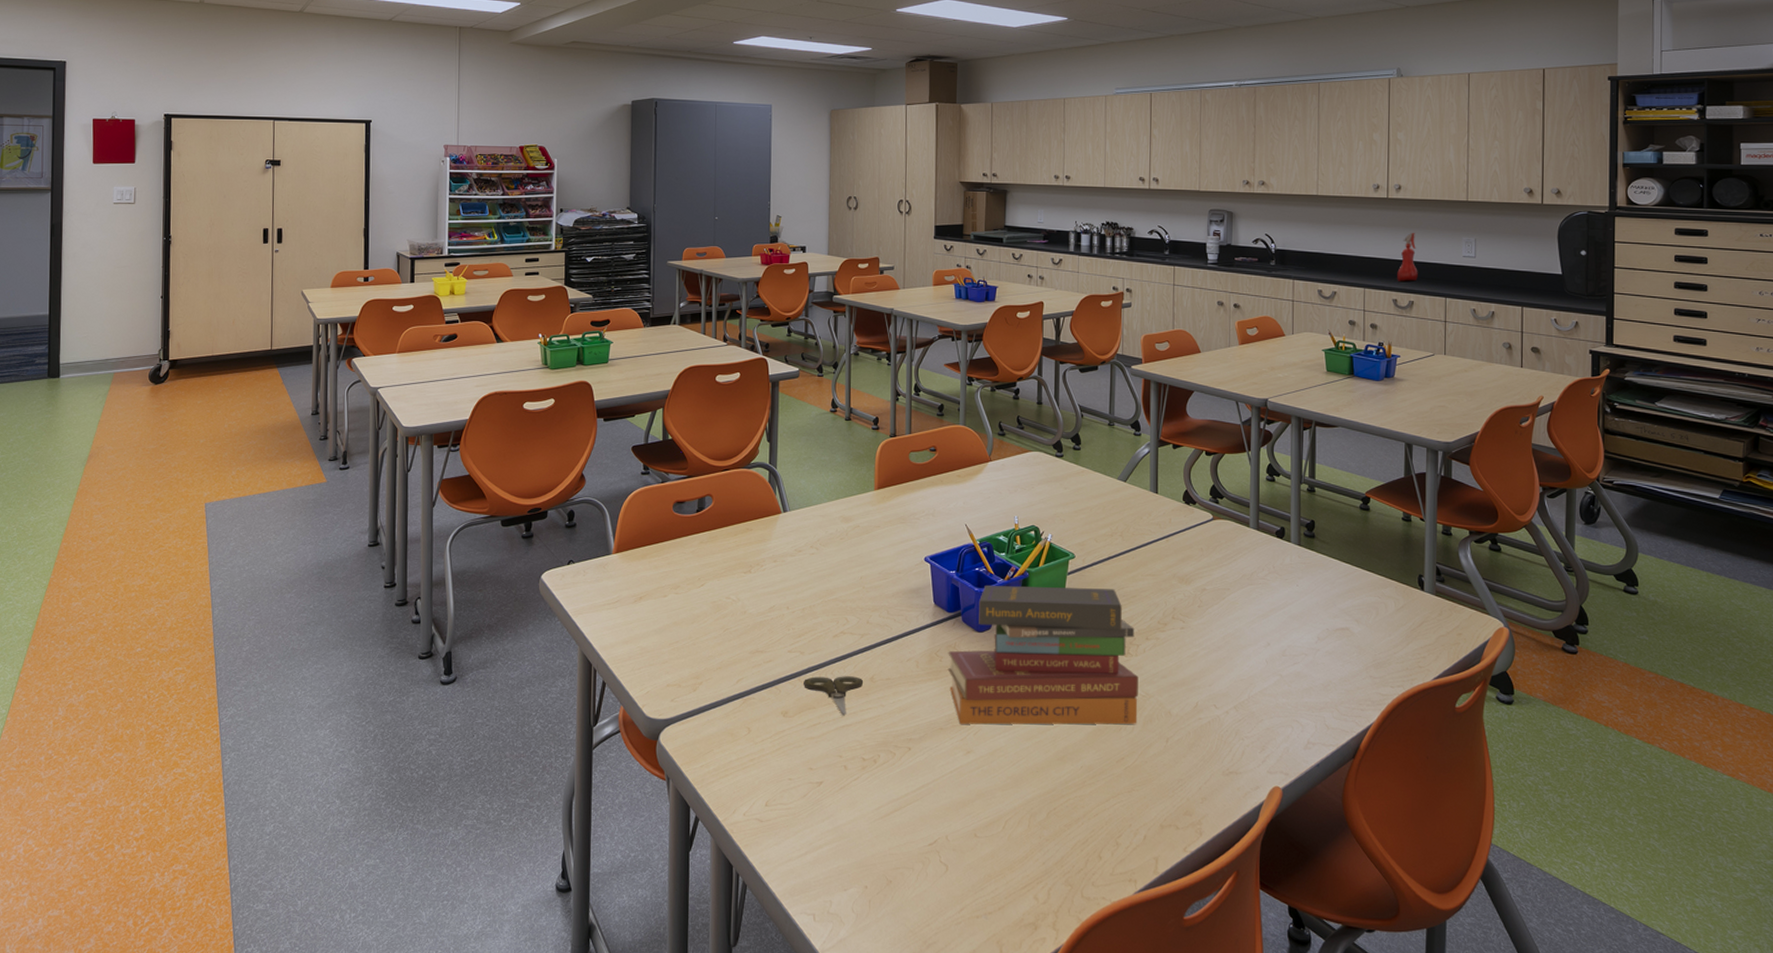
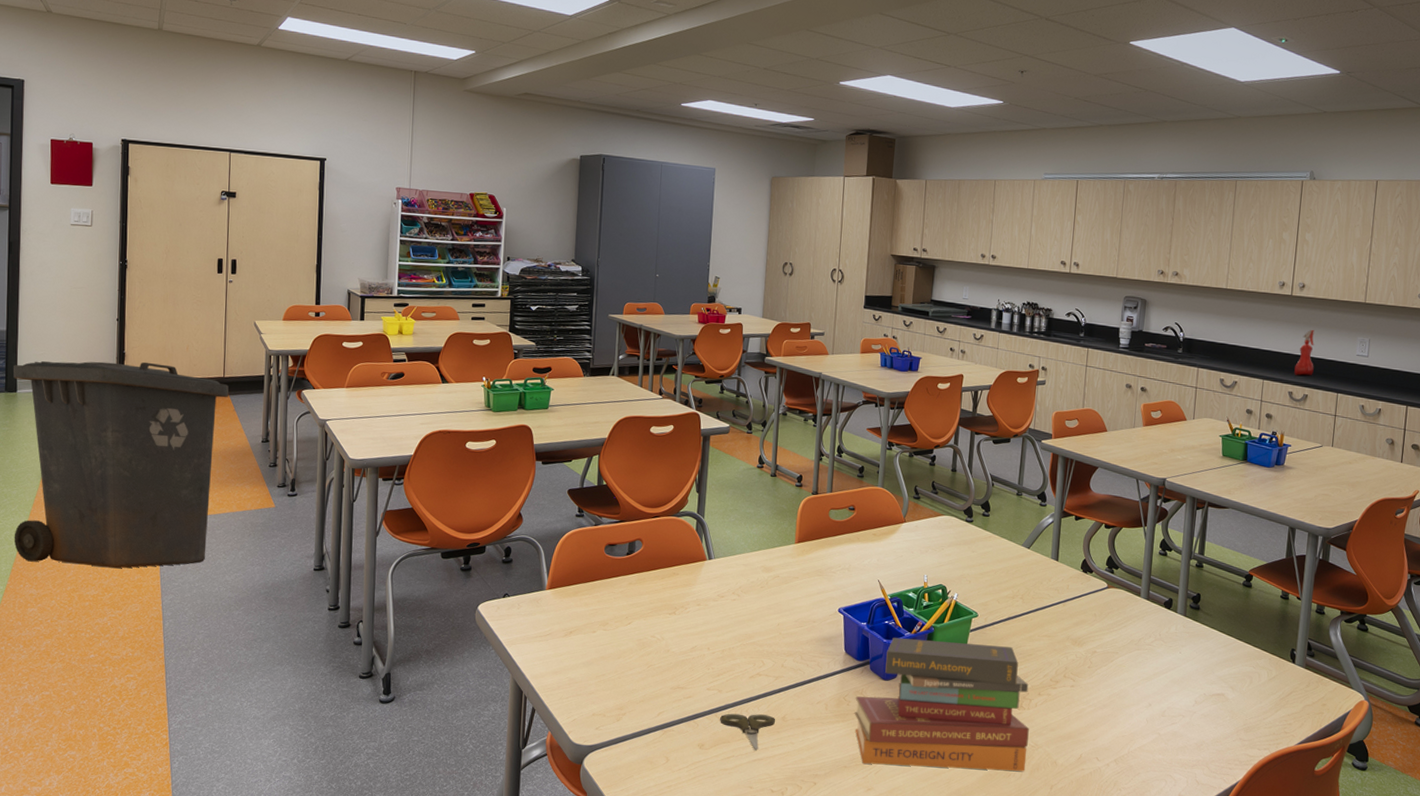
recycling bin: none [55,338,276,556] -> present [13,361,229,569]

